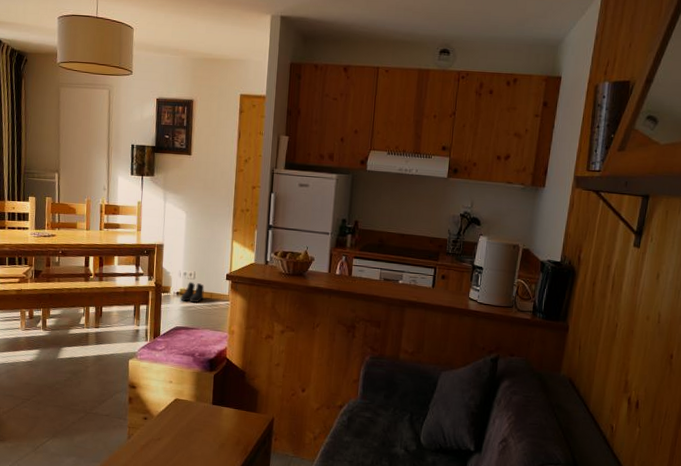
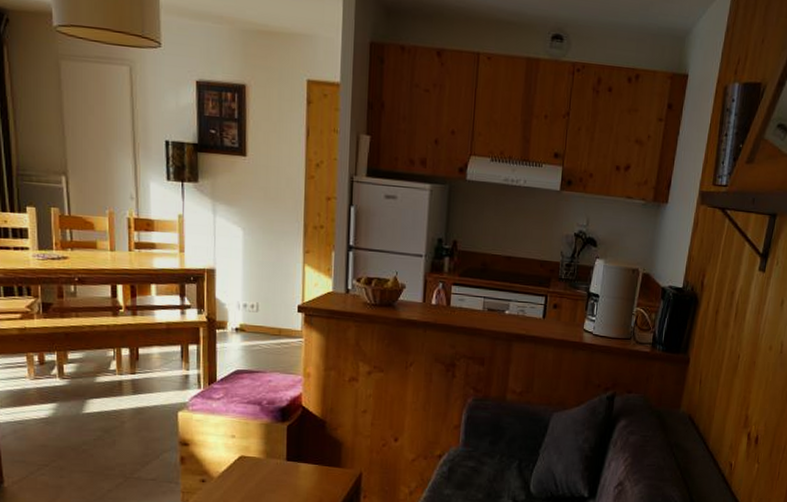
boots: present [180,281,204,302] -> none [241,315,271,340]

